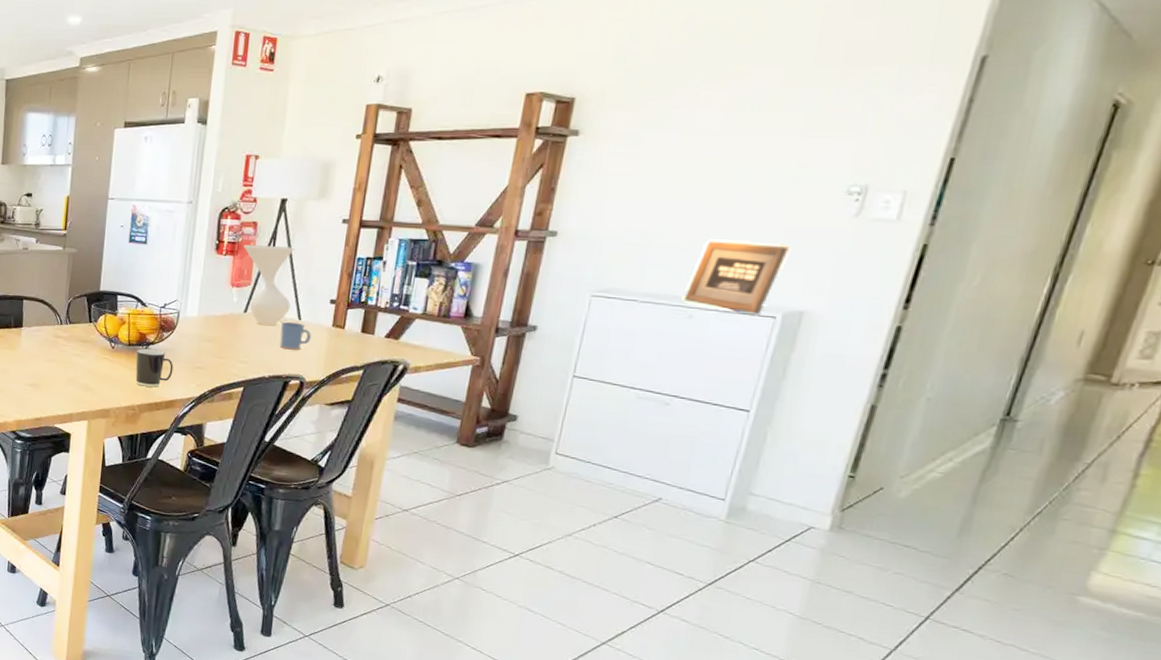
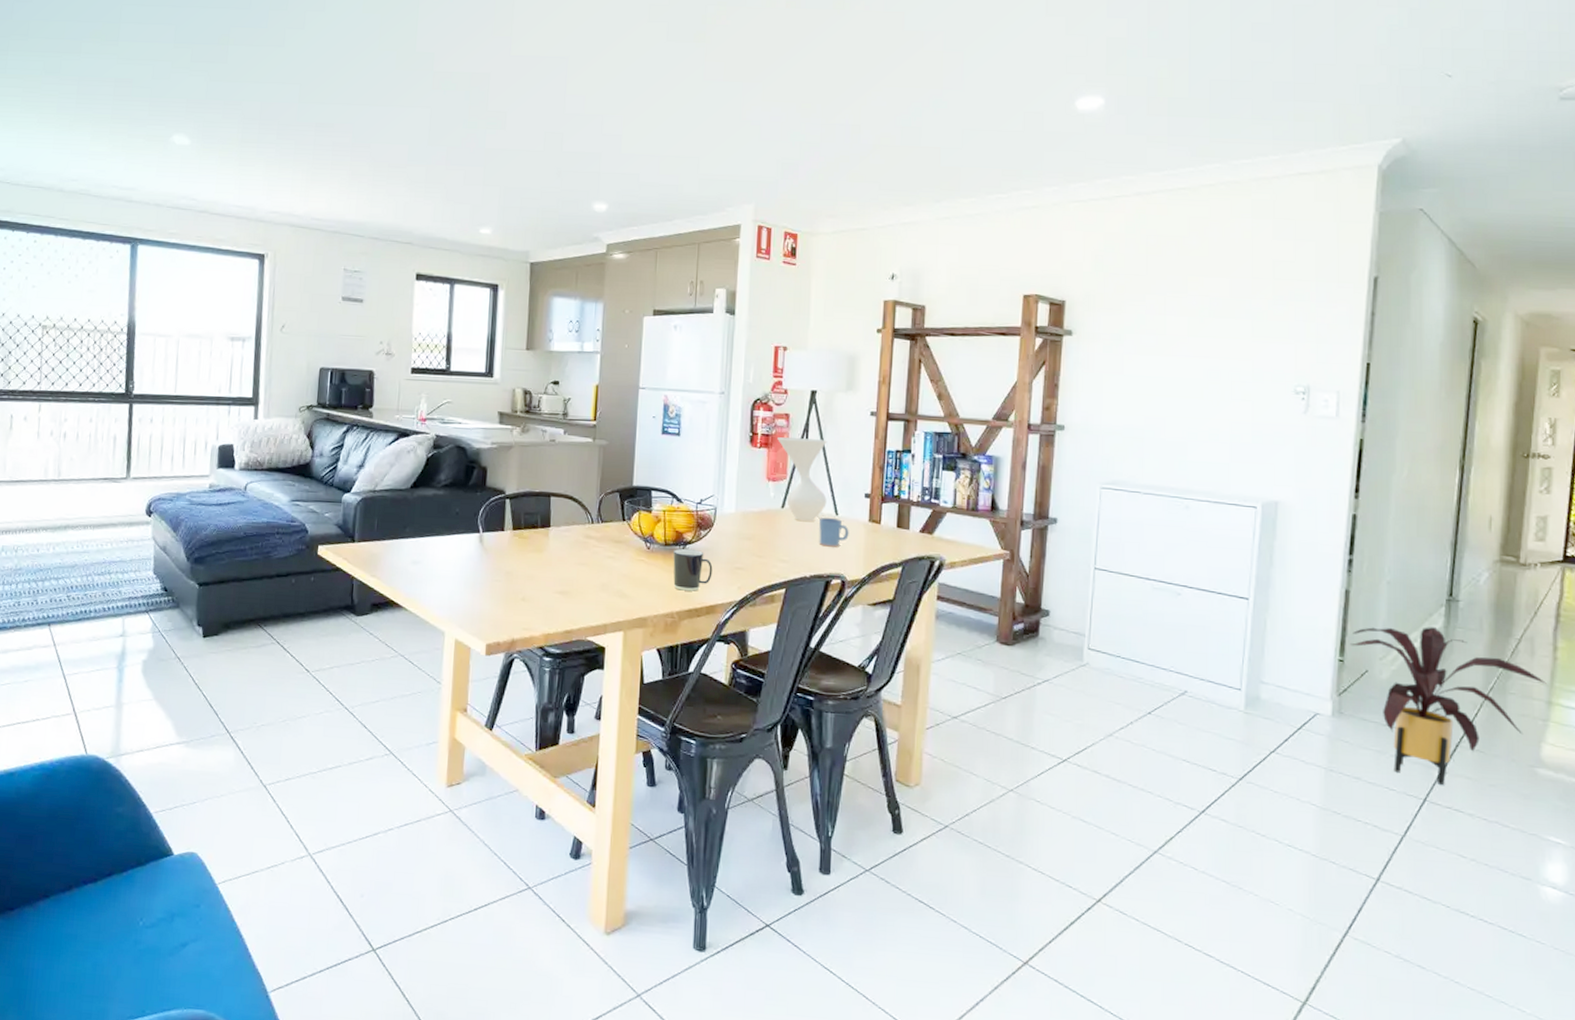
picture frame: present [683,240,789,314] -> none [1179,435,1257,504]
house plant: none [866,444,1115,605] -> present [1350,627,1547,785]

